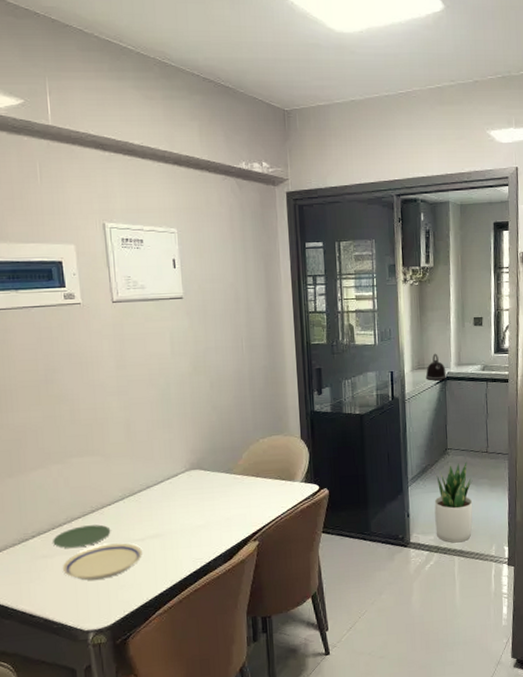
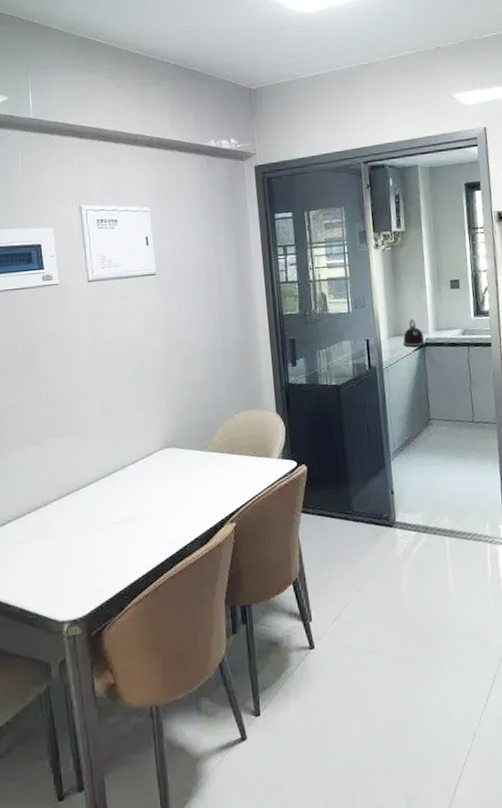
plate: present [53,524,111,548] -> none [29,507,86,533]
plate: present [62,543,142,580] -> none [37,526,117,567]
planter: present [434,461,473,543] -> none [419,432,463,522]

